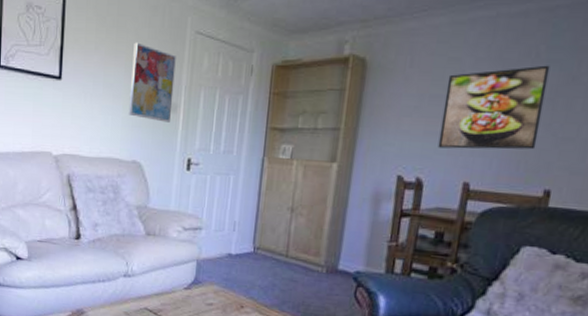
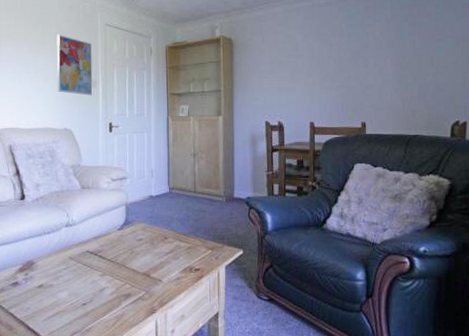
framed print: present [437,65,551,150] -> none [288,37,351,99]

